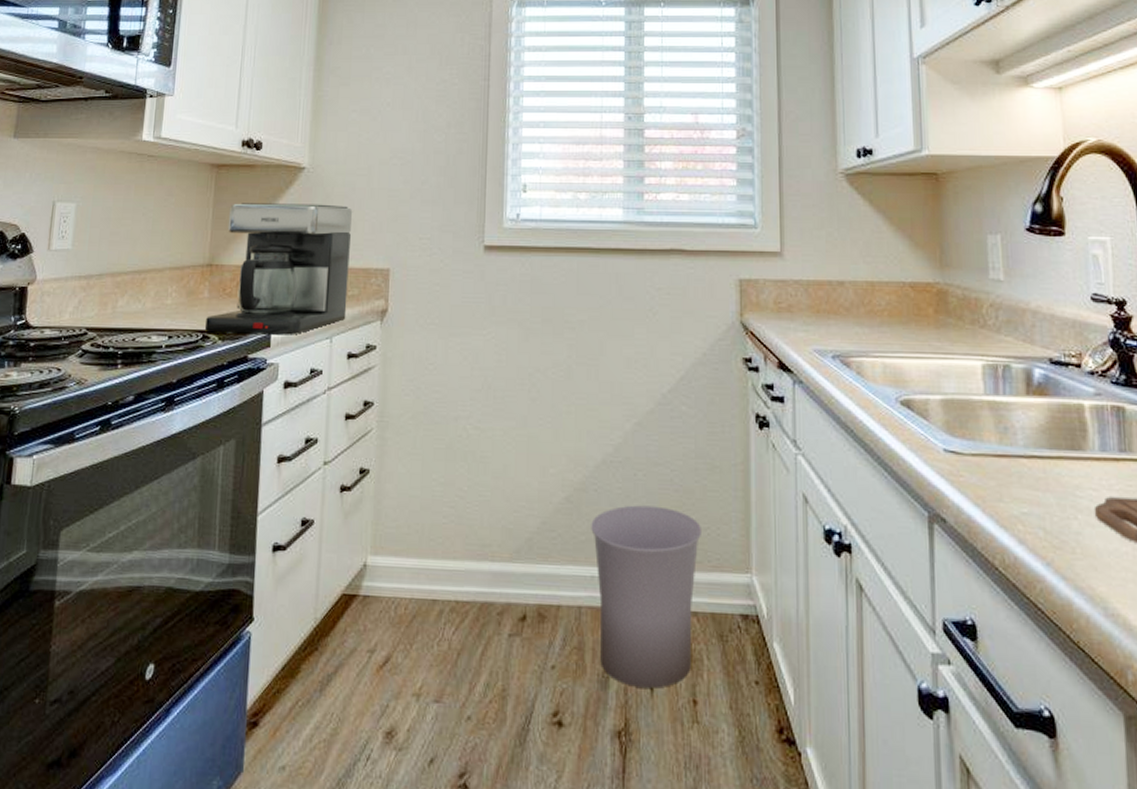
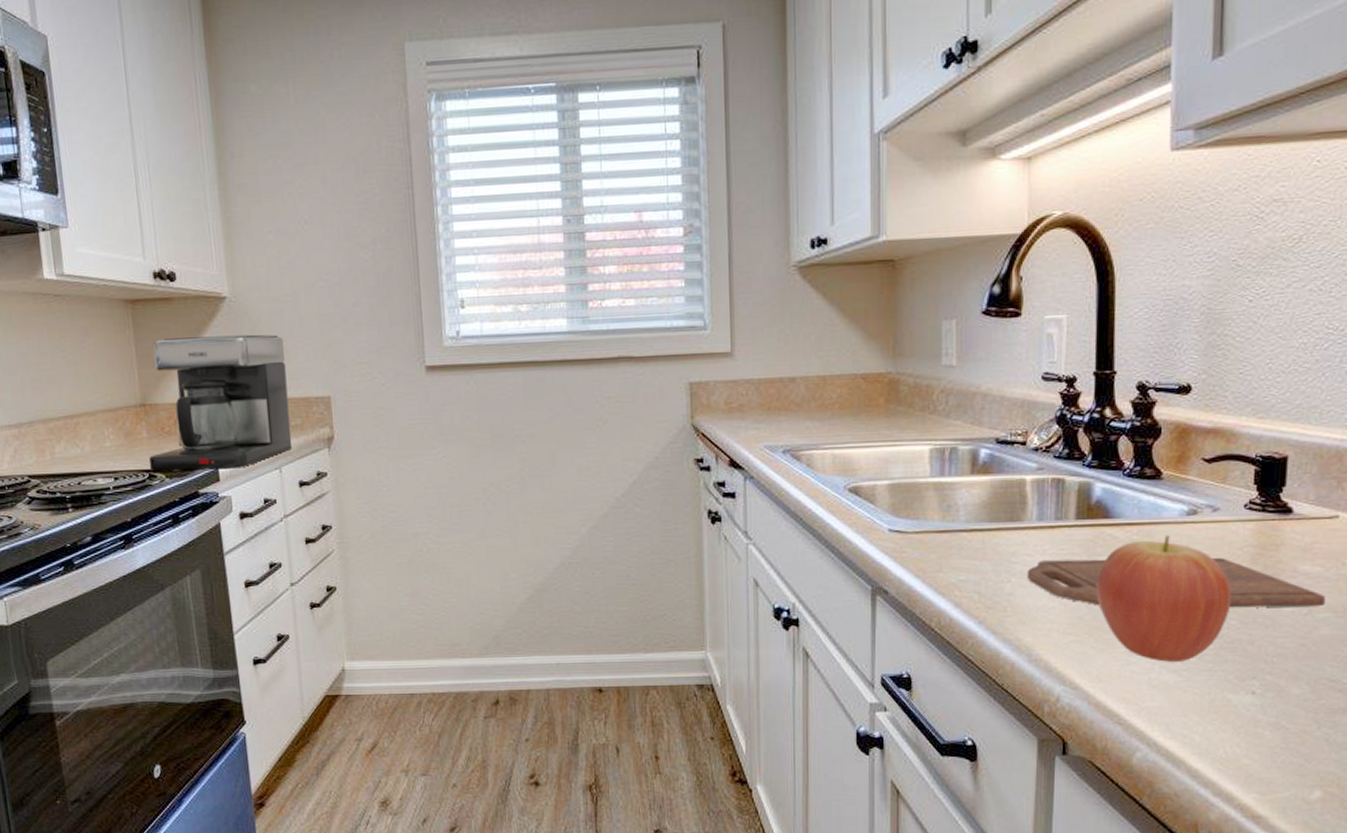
waste bin: present [591,505,701,688] -> none [554,599,658,750]

